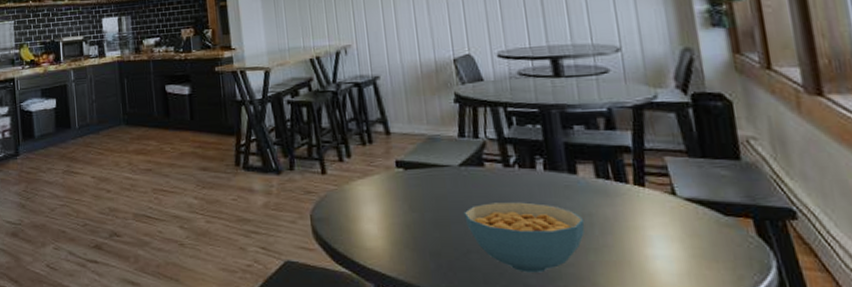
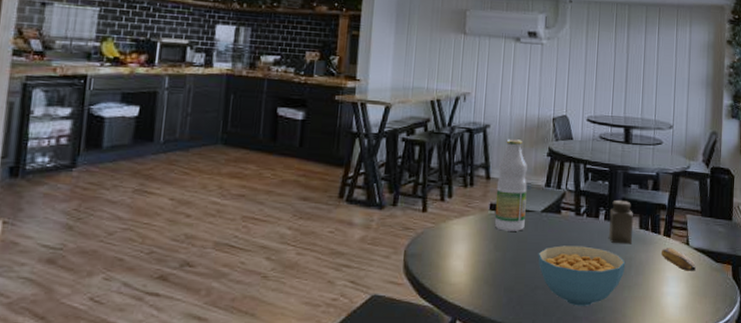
juice bottle: none [397,88,441,190] -> present [495,139,527,231]
salt shaker: none [549,146,588,198] -> present [609,200,633,244]
banana: none [634,200,693,230] -> present [660,248,696,272]

